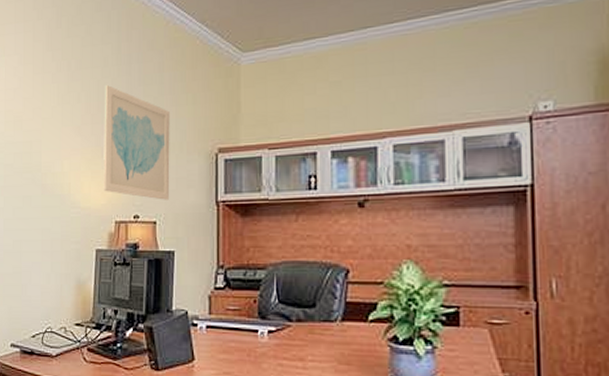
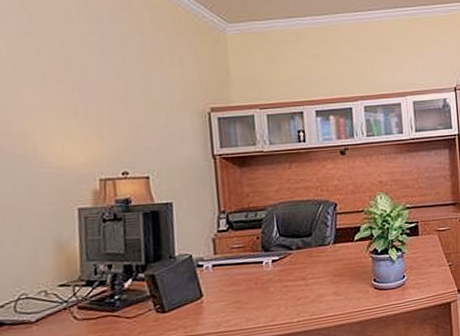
wall art: present [104,85,170,200] -> none [72,43,162,156]

